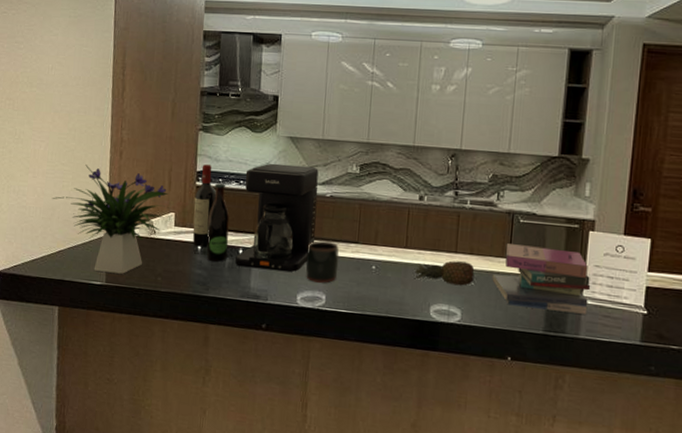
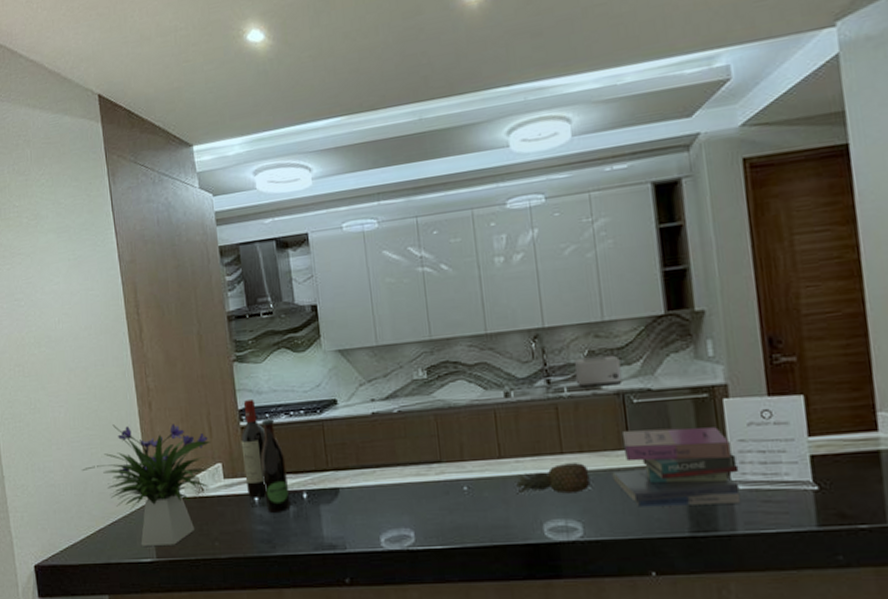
coffee maker: present [235,163,319,272] -> none [294,380,390,514]
mug: present [305,241,339,283] -> none [381,466,423,518]
toaster: none [478,179,517,206] -> present [573,355,622,388]

